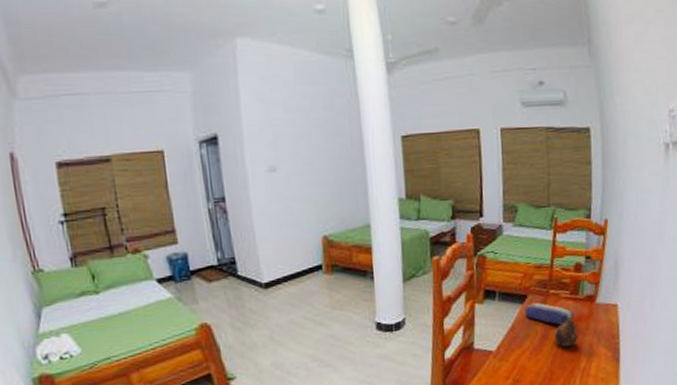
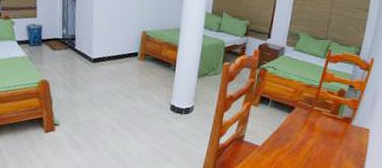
pencil case: present [524,303,575,326] -> none [290,114,332,137]
fruit: present [554,319,578,348] -> none [311,133,332,156]

